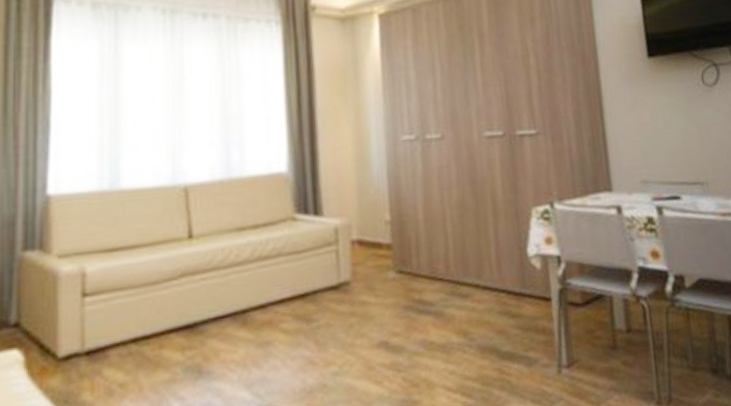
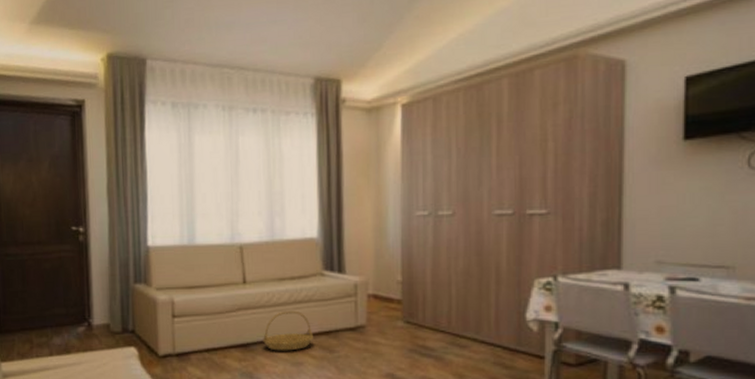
basket: none [216,269,286,330] -> present [263,310,314,351]

